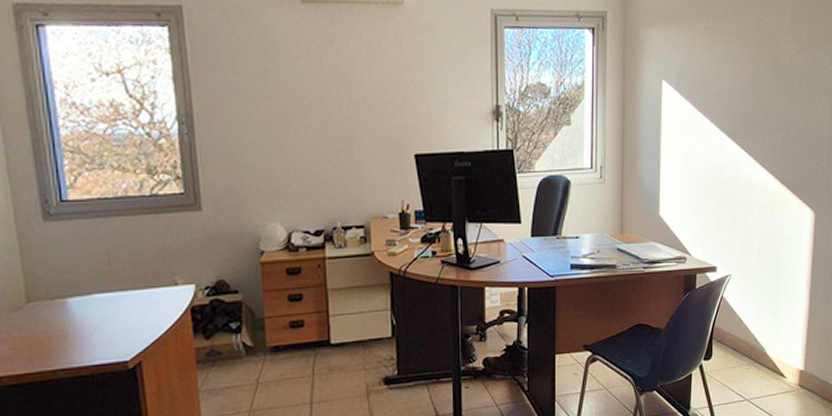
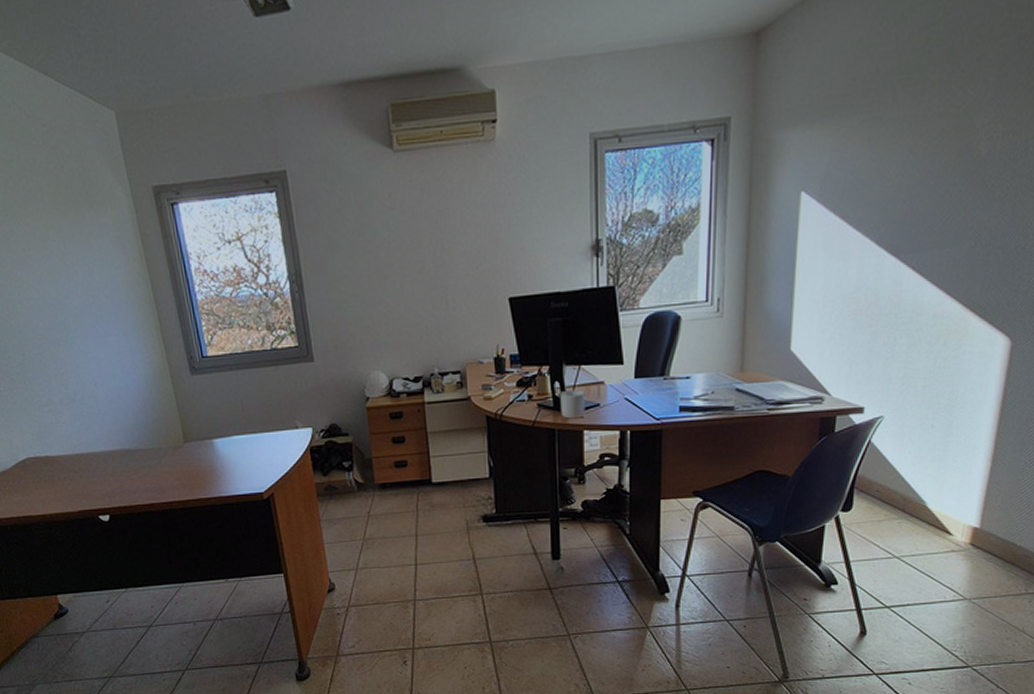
mug: none [463,246,487,276] -> present [560,389,585,419]

